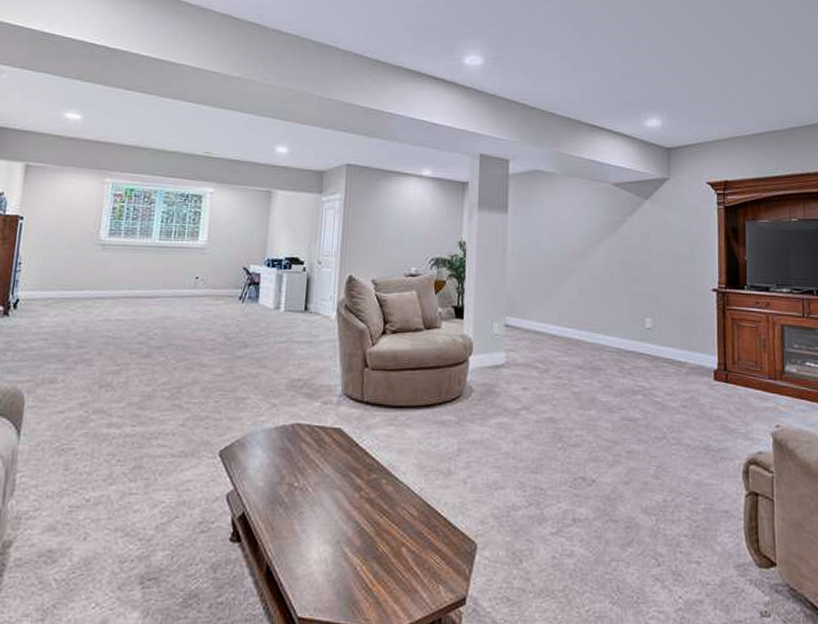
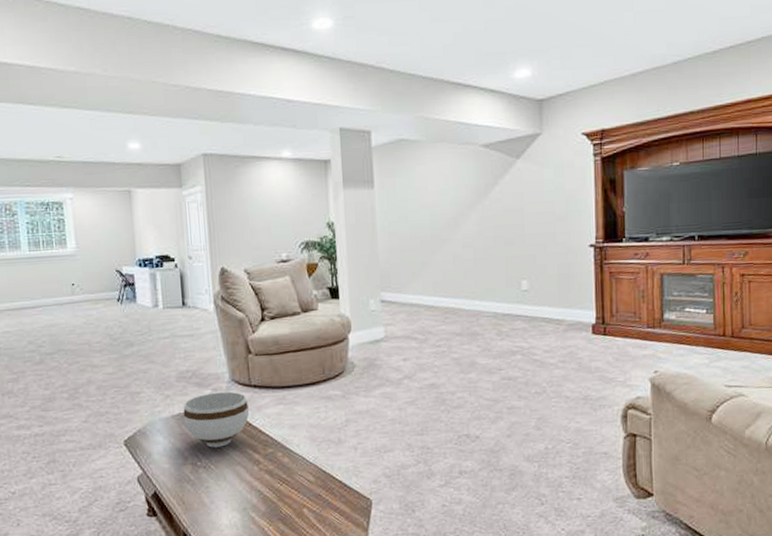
bowl: none [287,406,358,468] -> present [183,391,249,448]

